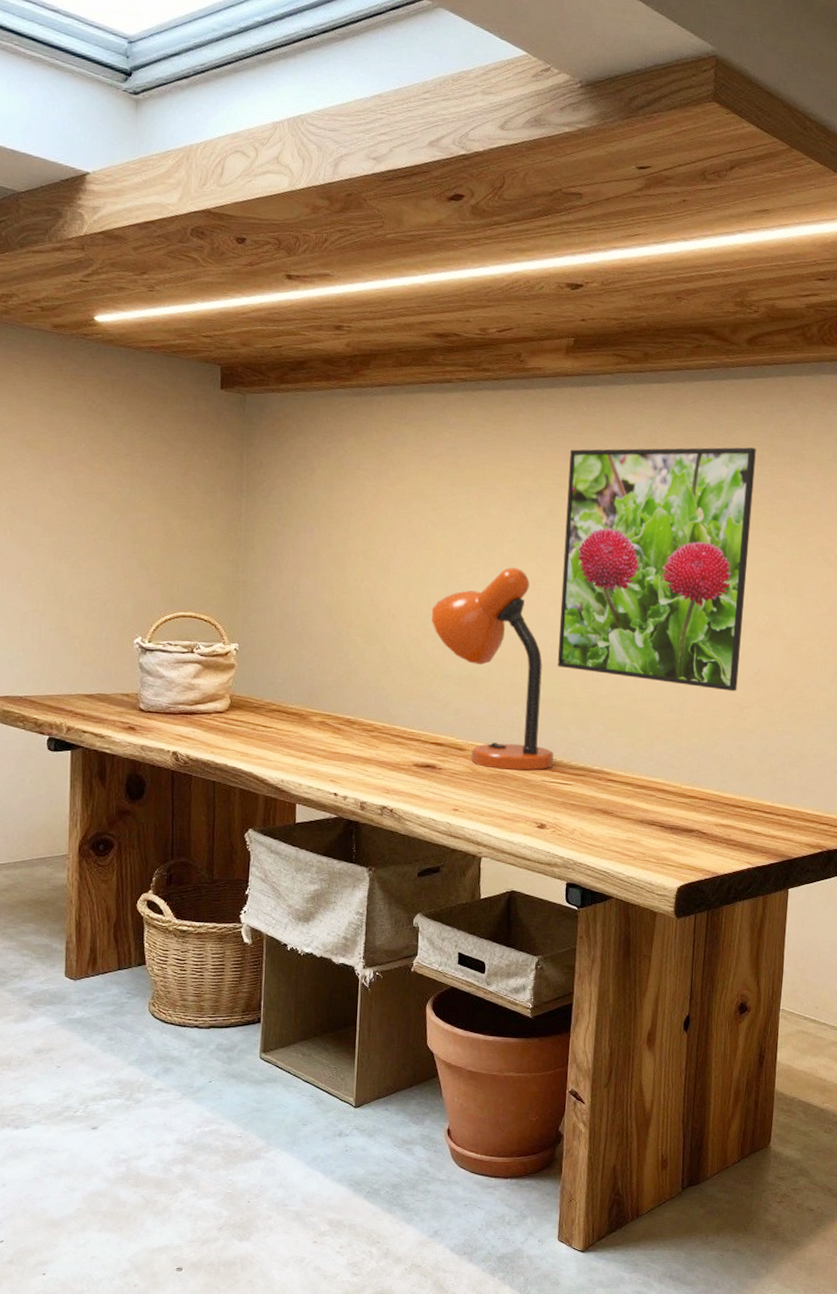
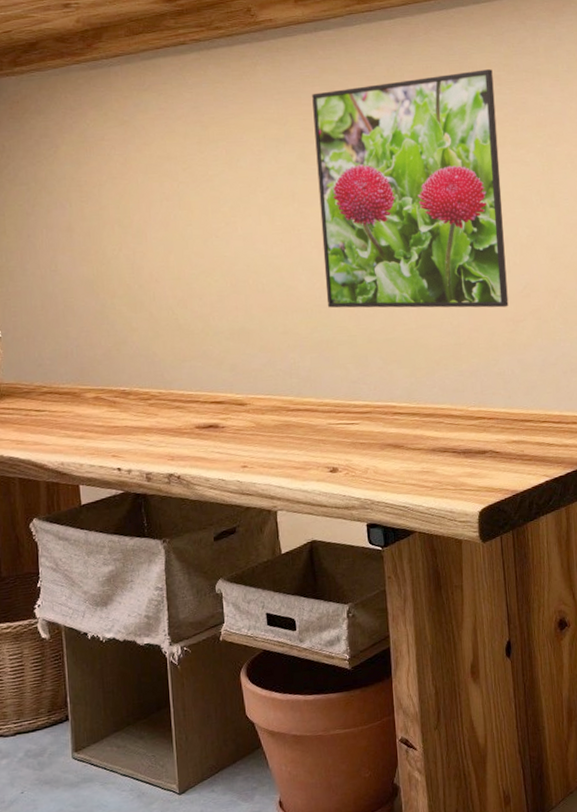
desk lamp: present [431,567,554,771] -> none [194,215,338,419]

